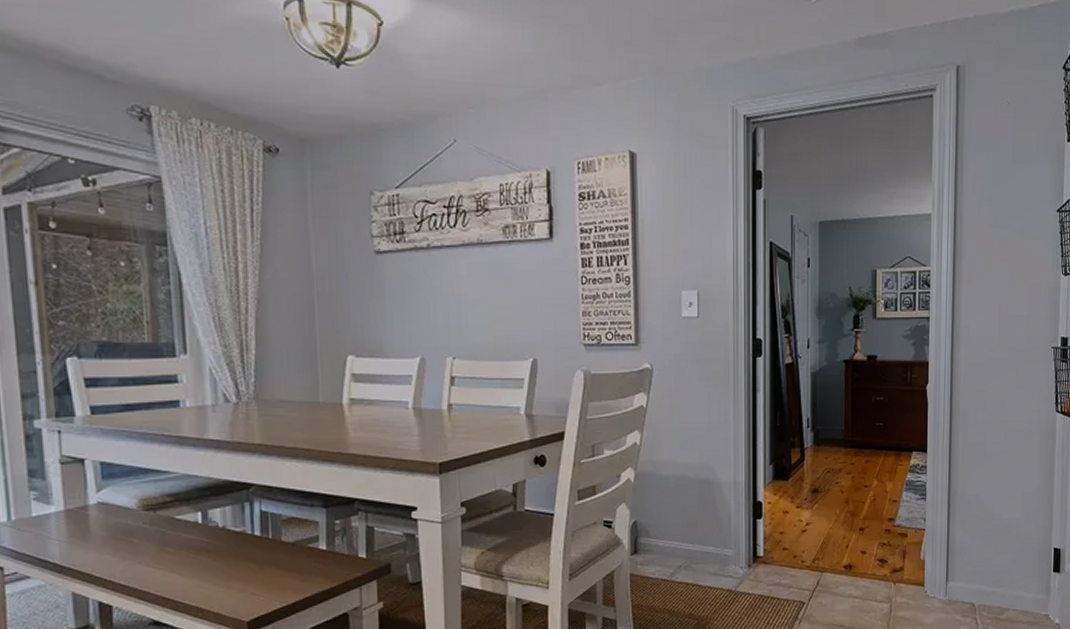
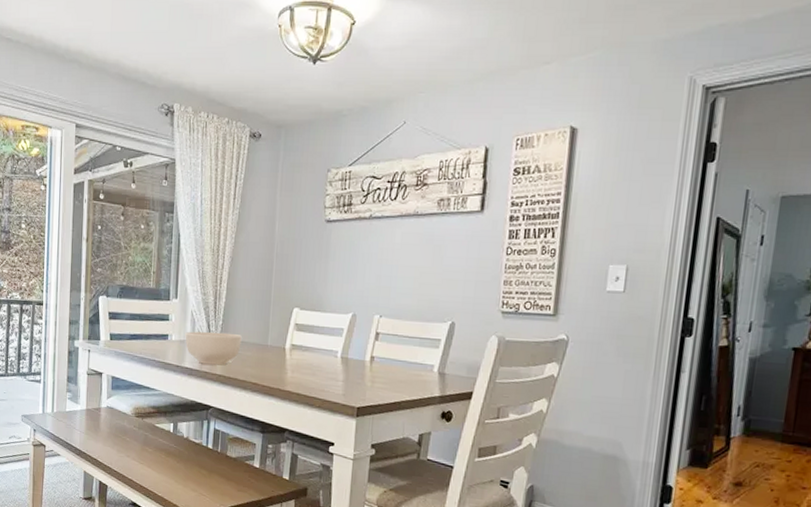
bowl: none [204,391,285,433] -> present [185,331,243,365]

